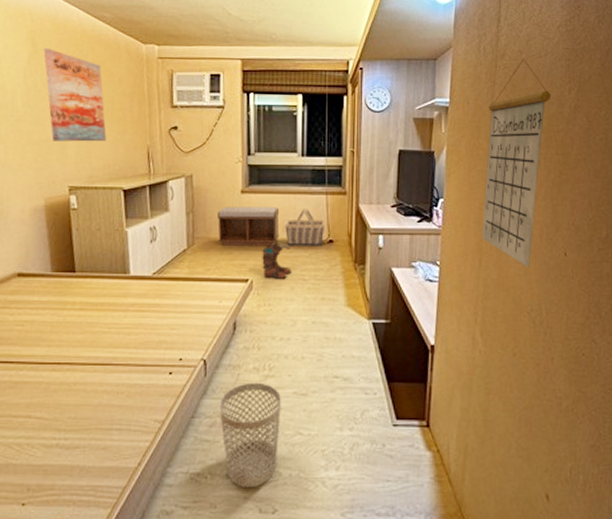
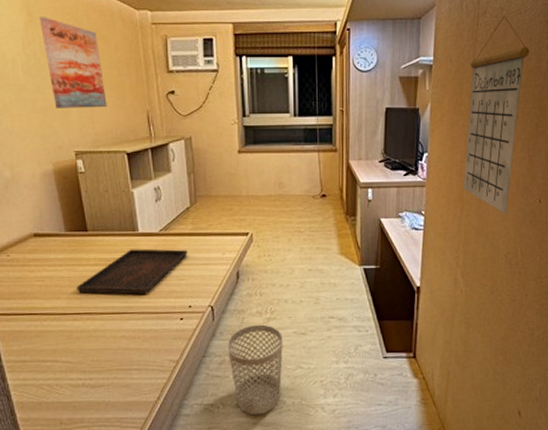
serving tray: none [58,293,182,344] -> present [76,249,188,295]
bench: present [216,206,280,246] -> none [216,165,276,203]
boots: present [262,241,292,279] -> none [260,197,288,232]
basket: present [285,209,325,247] -> none [281,166,318,201]

